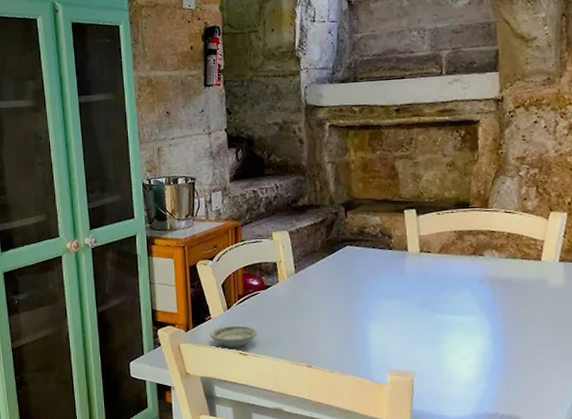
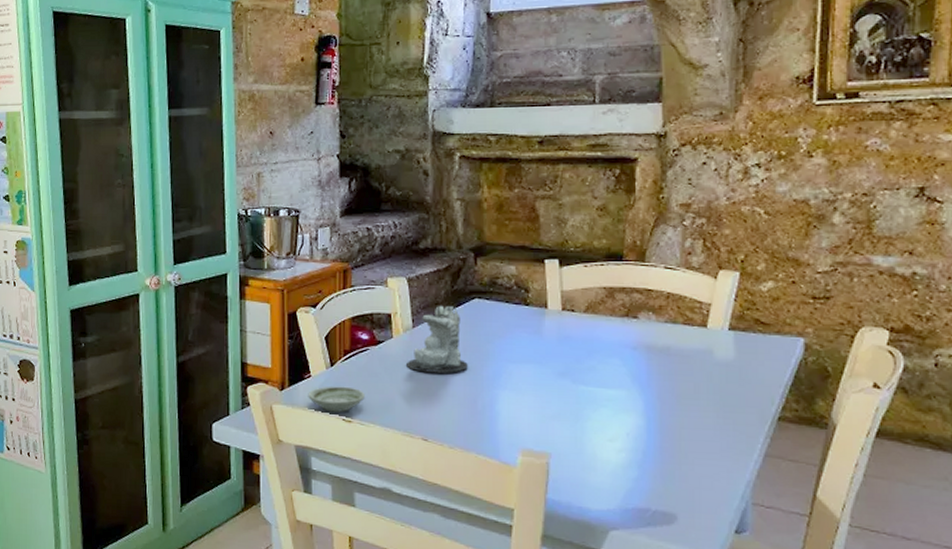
candle: none [291,252,343,310] -> present [407,305,468,373]

